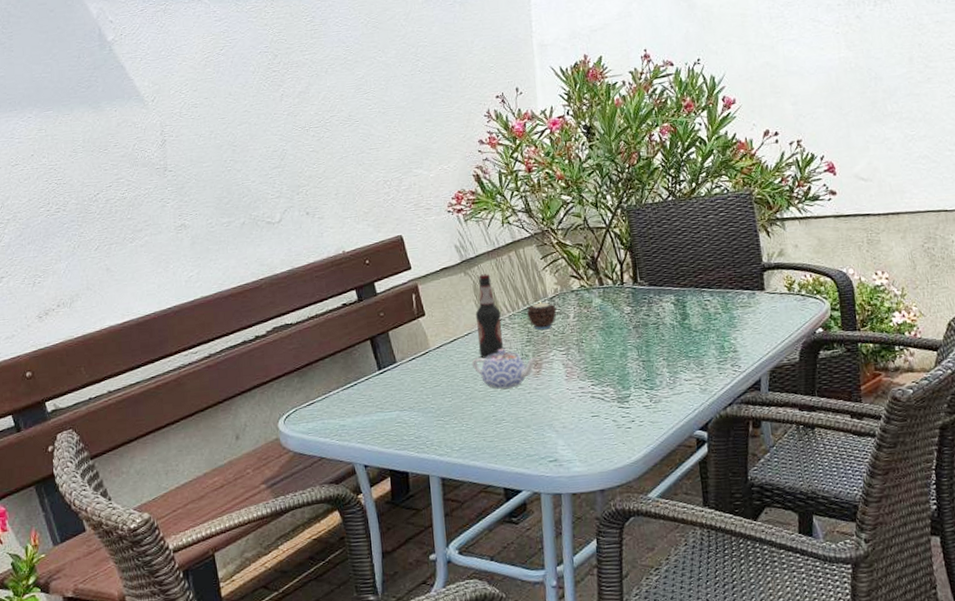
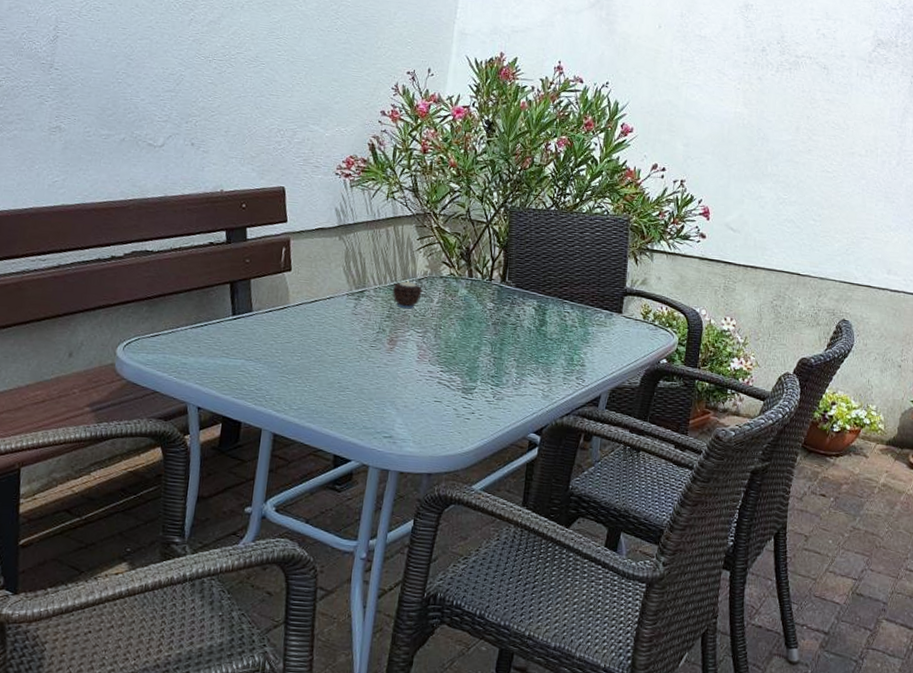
teapot: present [472,348,538,389] -> none [328,318,395,359]
bottle: present [475,274,504,358] -> none [337,242,367,325]

